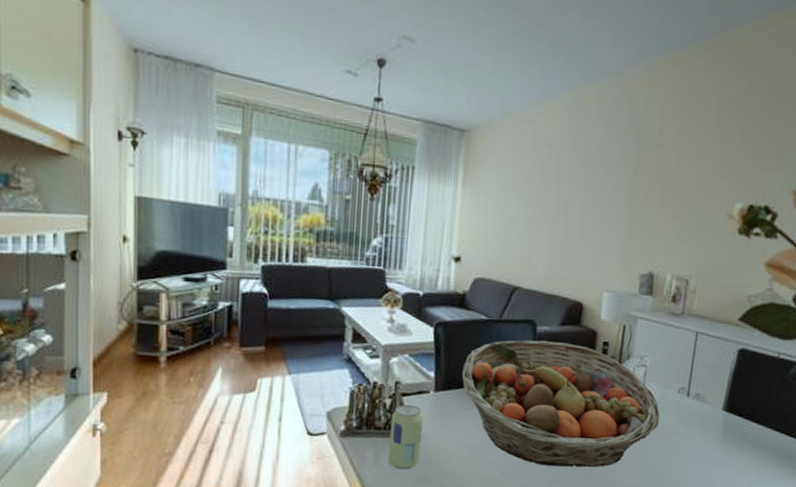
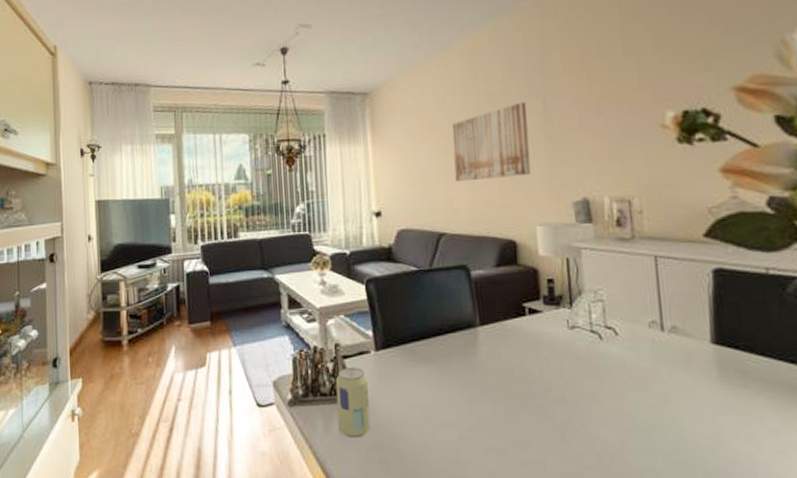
fruit basket: present [461,340,660,468] -> none [400,285,635,424]
wall art: none [538,169,617,243] -> present [451,101,531,182]

